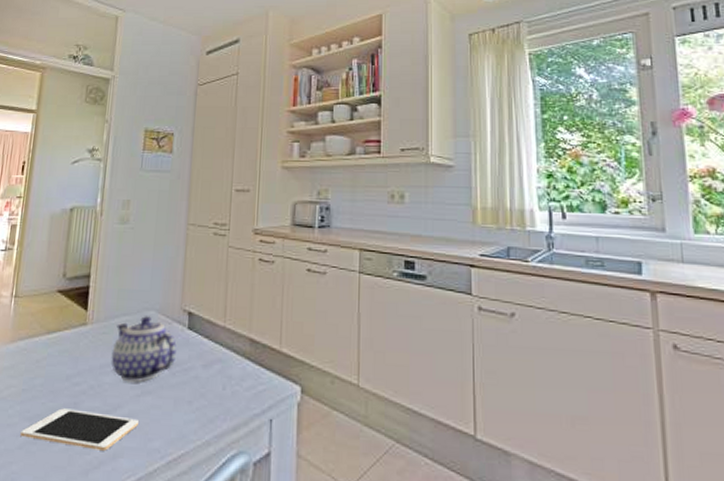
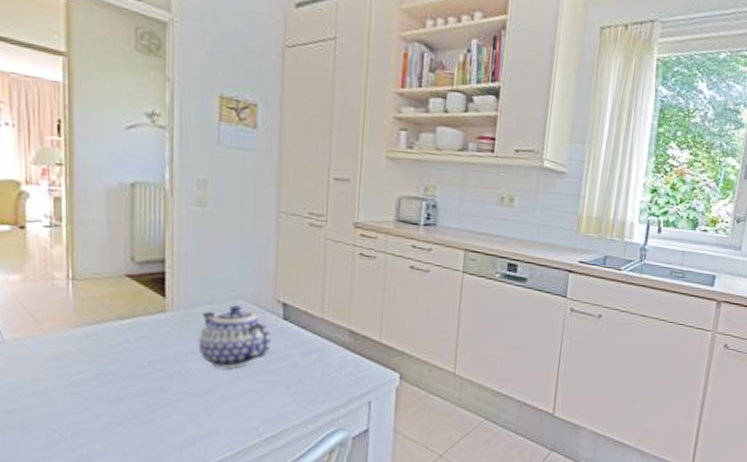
cell phone: present [20,408,140,451] -> none [101,392,235,430]

